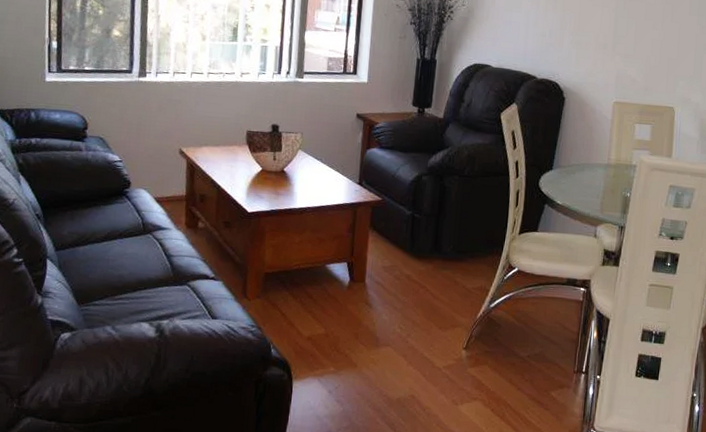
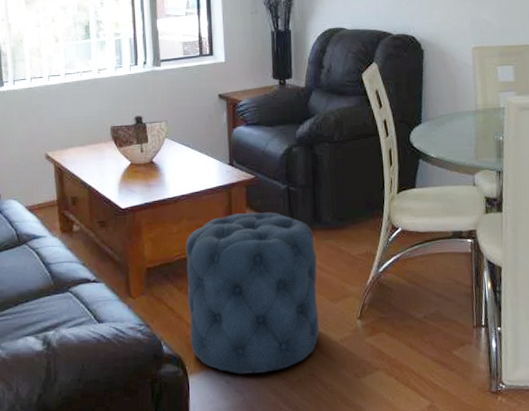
ottoman: none [298,232,432,388] -> present [185,212,319,374]

